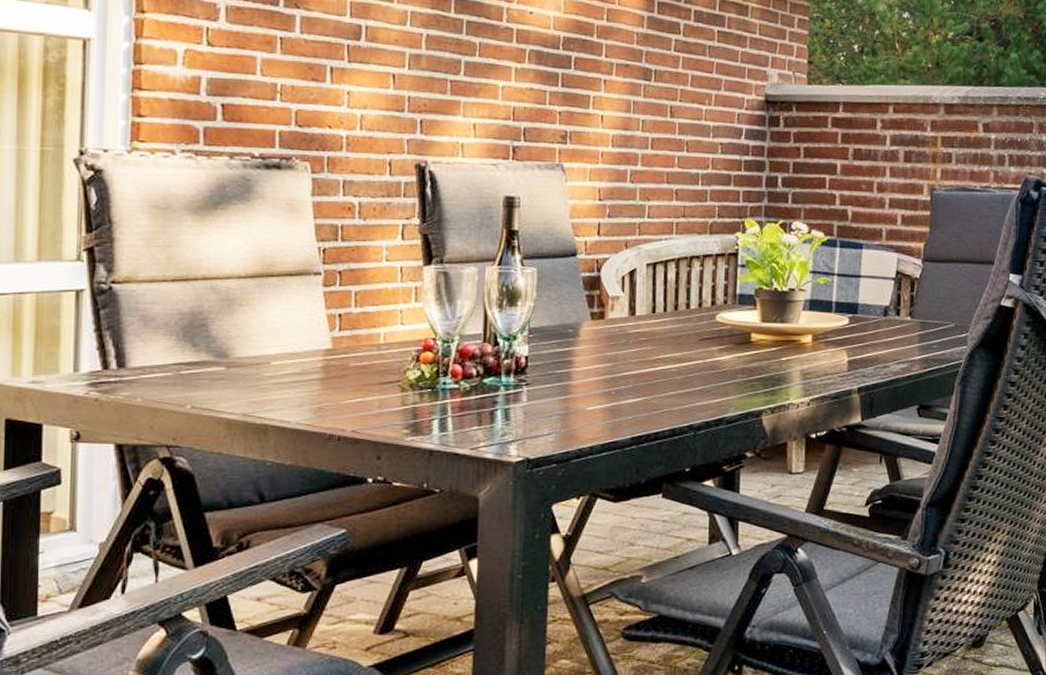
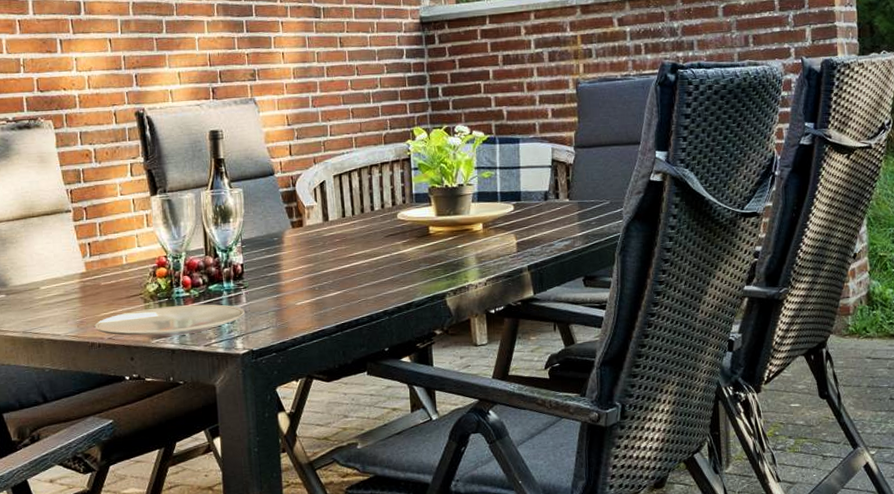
plate: none [335,399,524,435] -> present [94,304,245,338]

